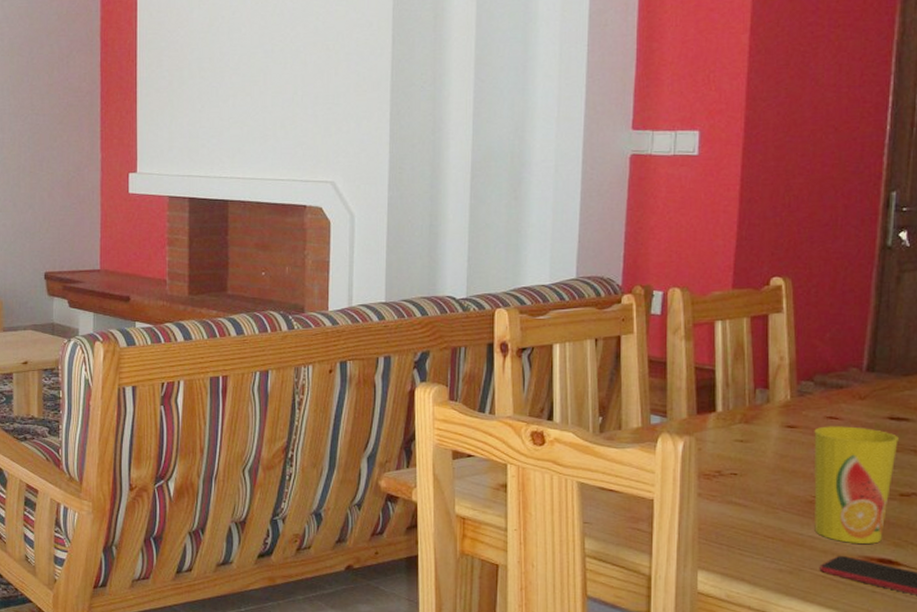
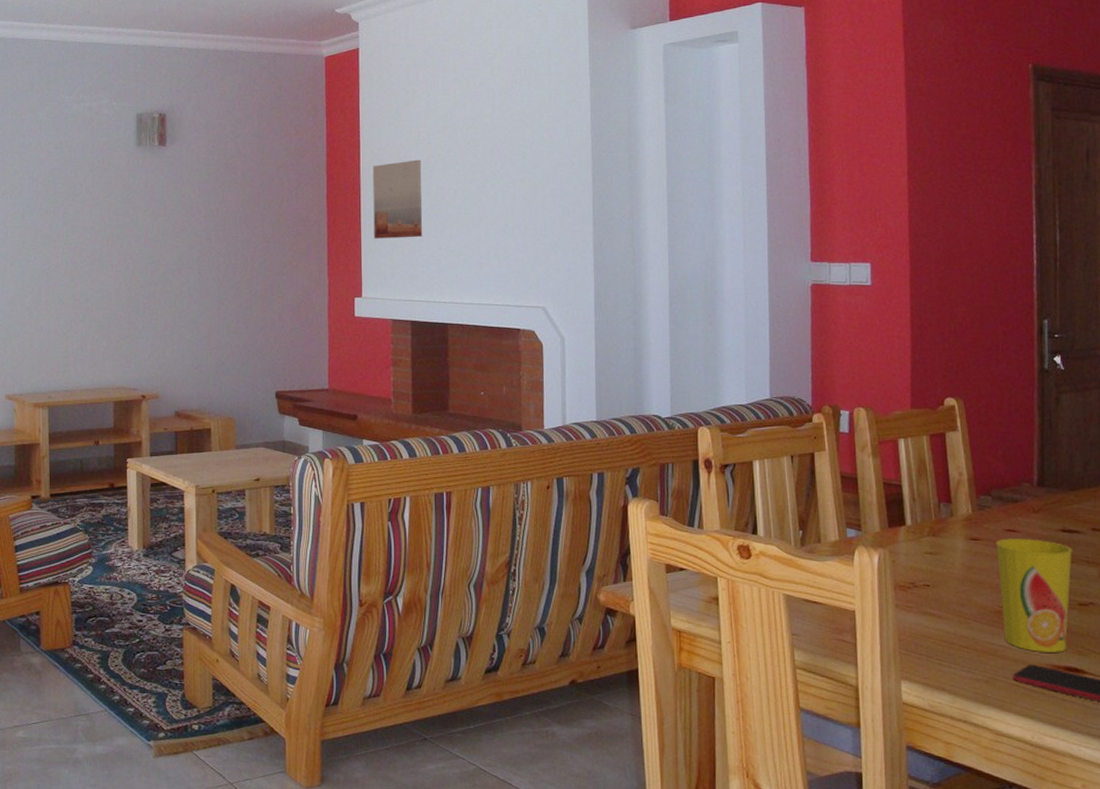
wall art: none [150,22,204,110] -> present [372,159,423,239]

